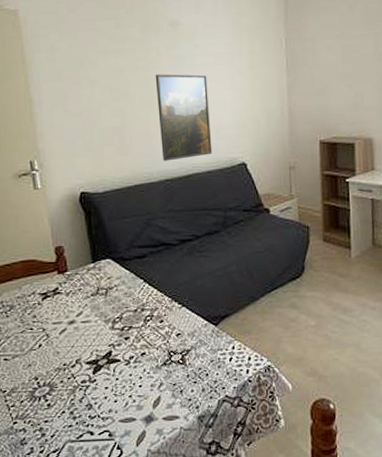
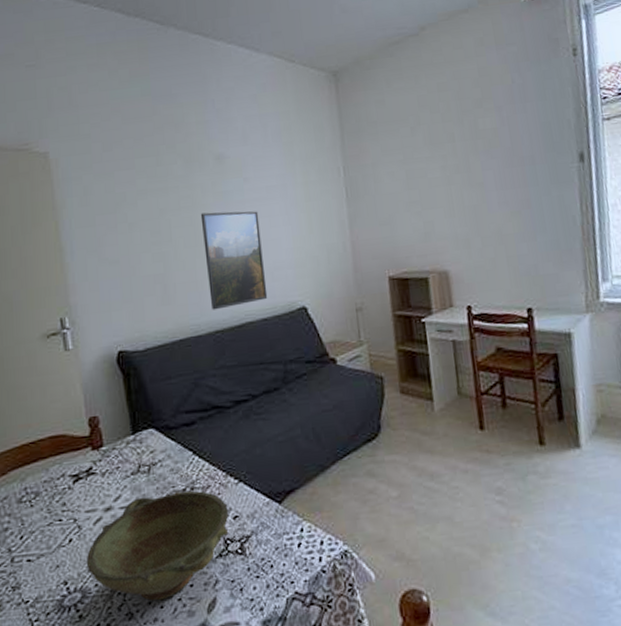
bowl: none [53,311,173,397] -> present [86,490,229,602]

